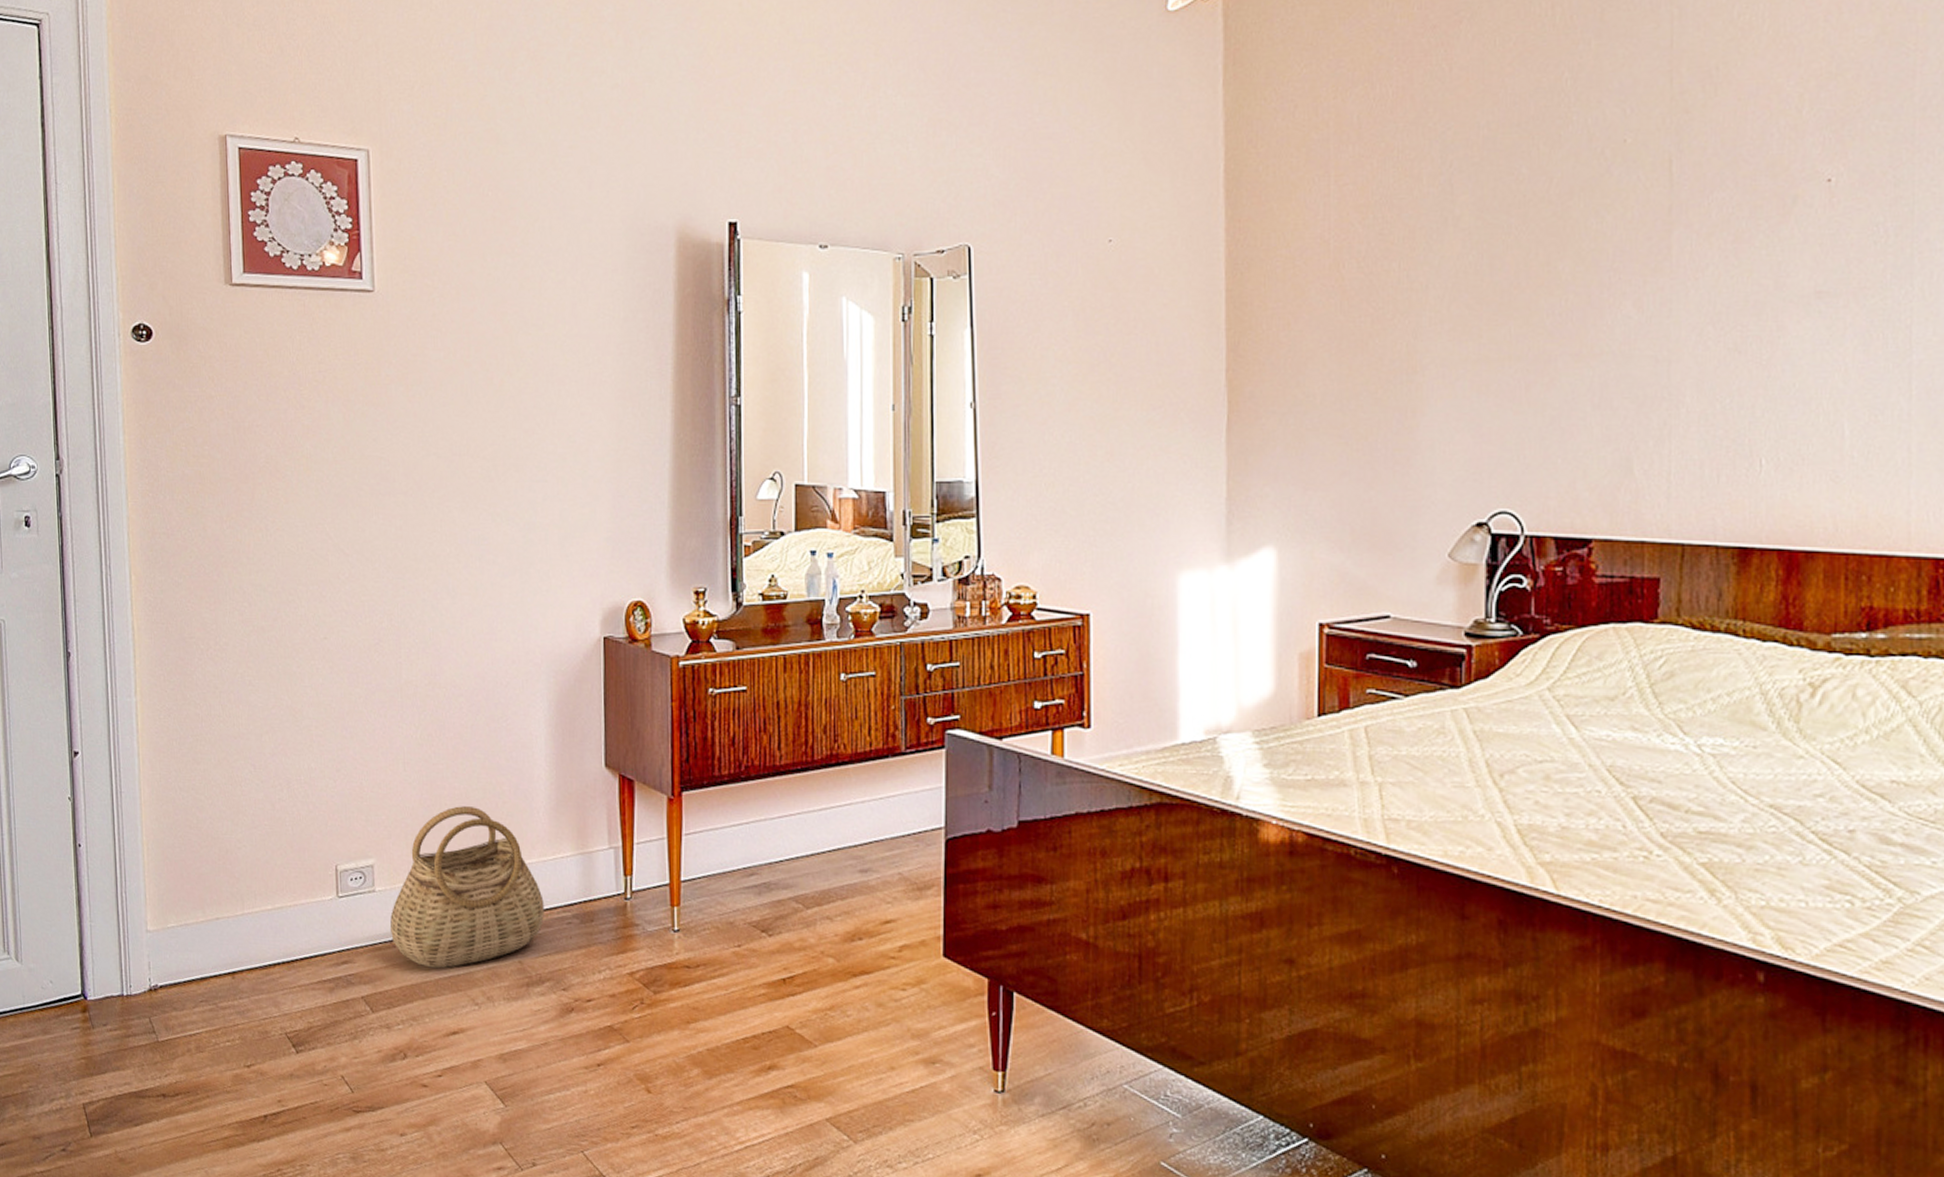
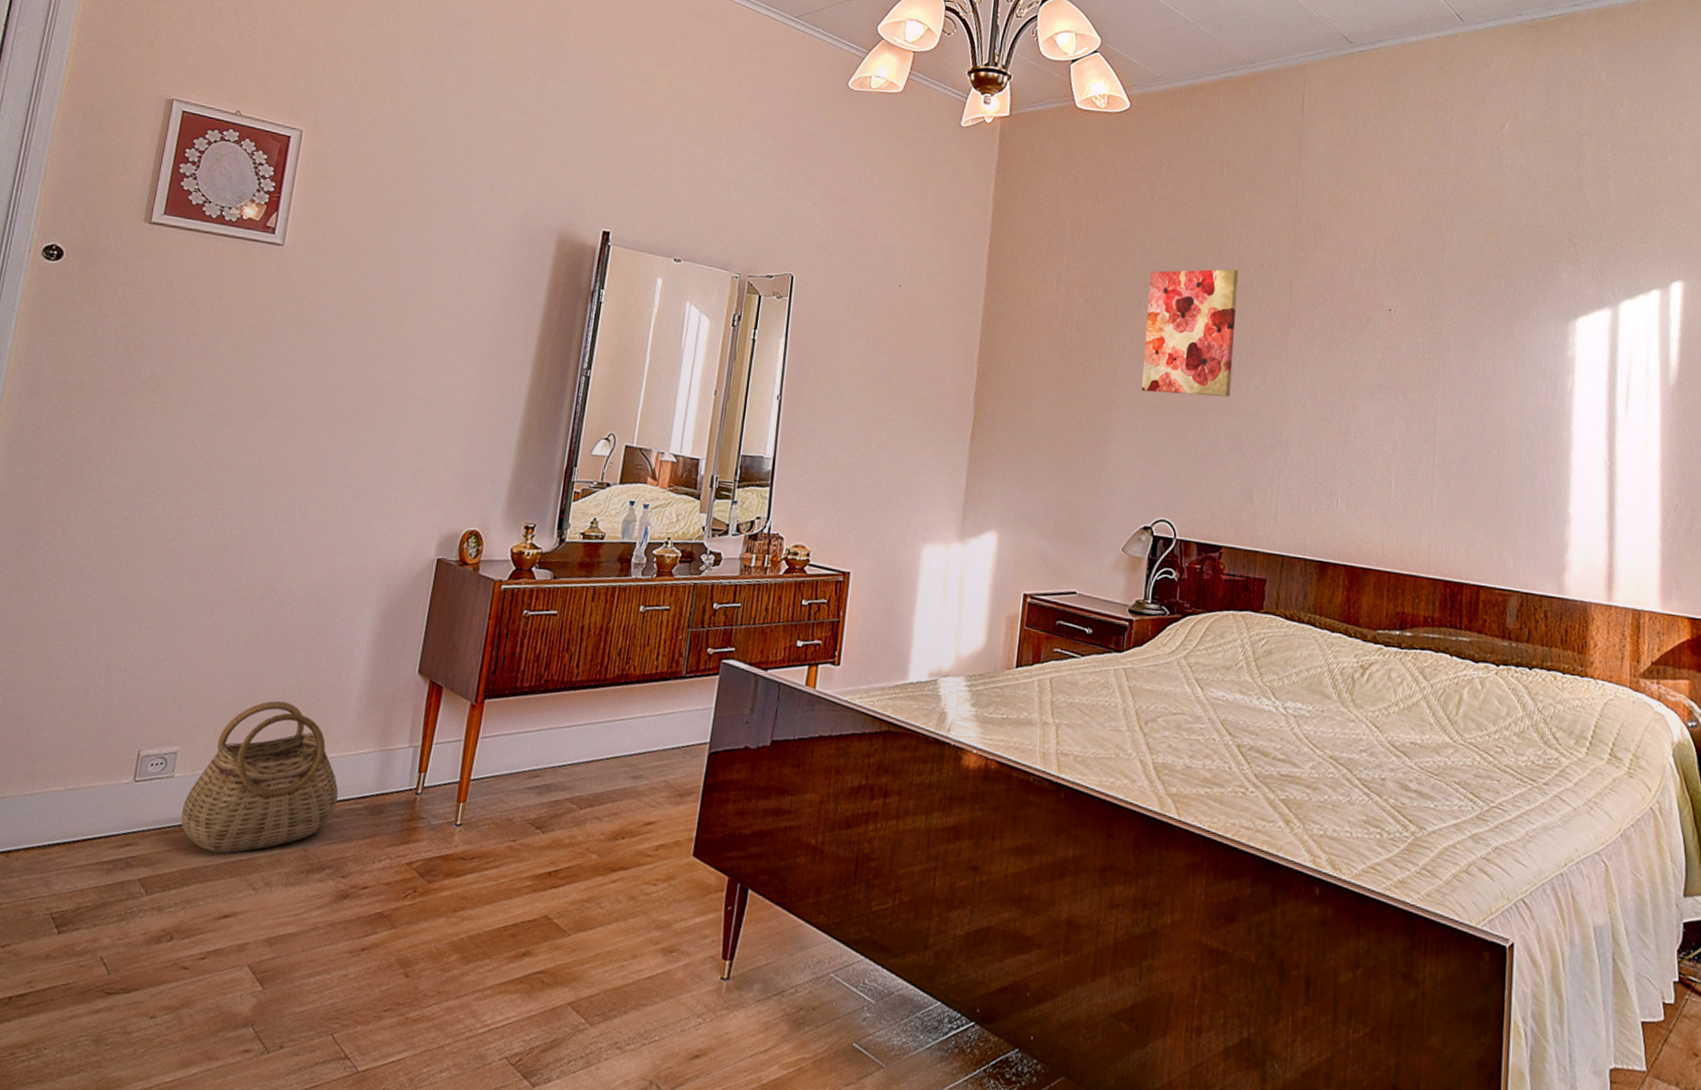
wall art: none [1456,154,1590,341] -> present [1141,269,1239,397]

